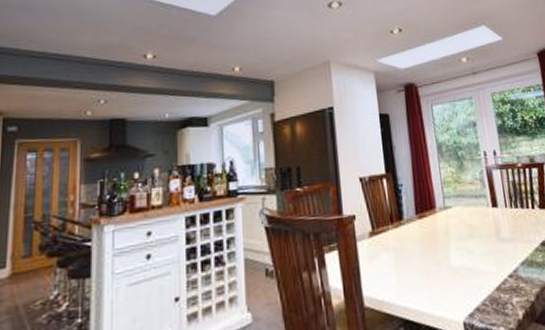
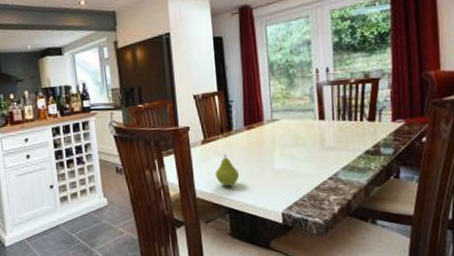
fruit: none [385,249,413,290] -> present [215,154,239,186]

